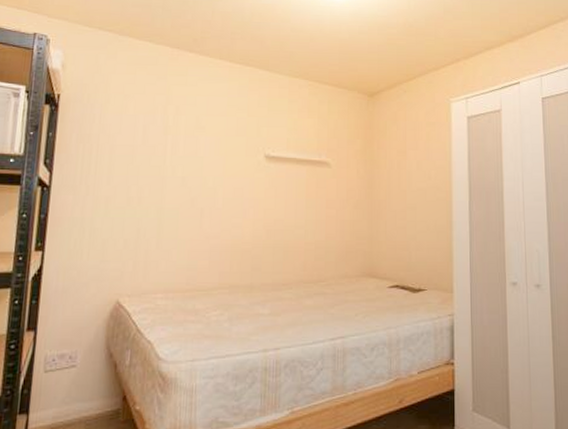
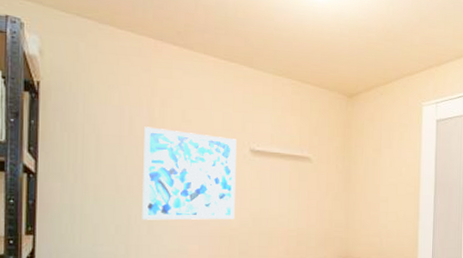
wall art: none [151,135,251,234] -> present [142,126,237,220]

